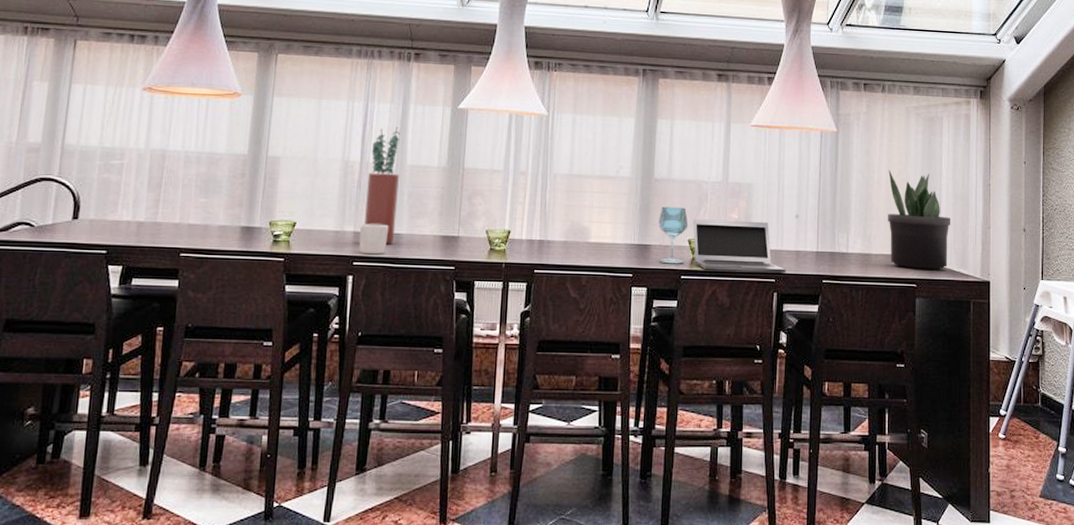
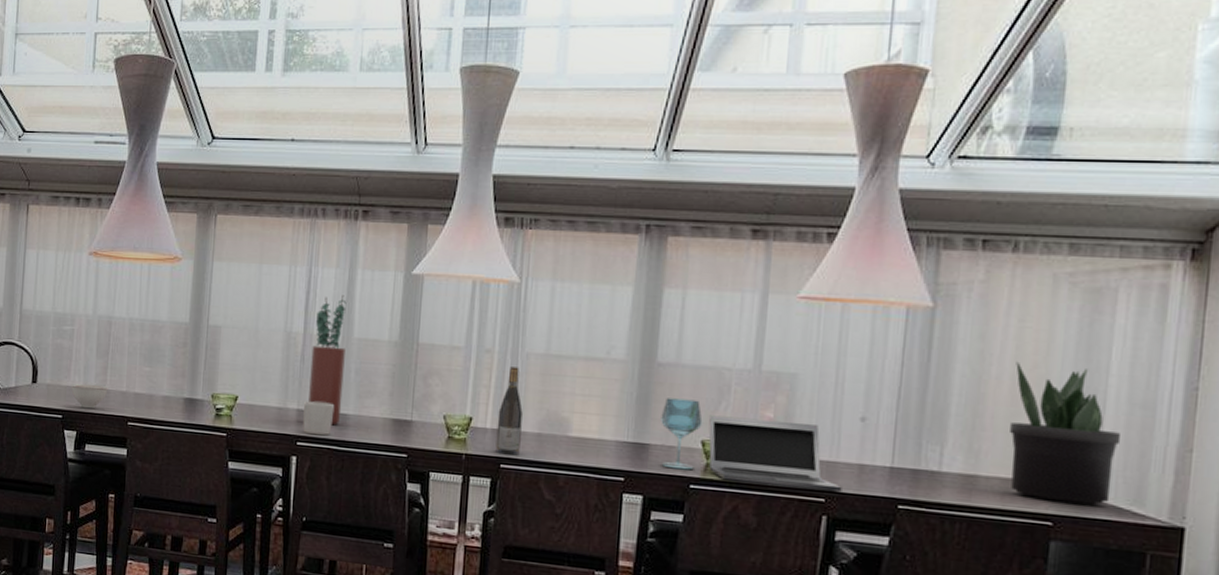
bowl: none [117,217,160,242] -> present [70,383,108,409]
wine bottle: none [530,186,553,261] -> present [495,367,524,455]

